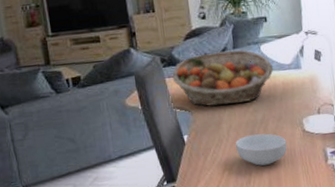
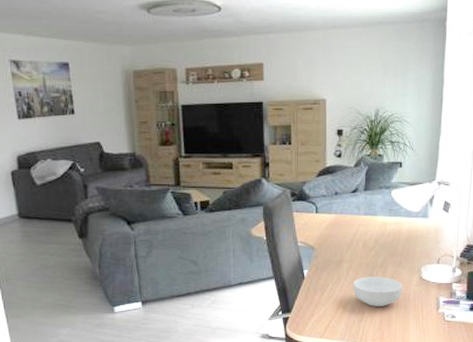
fruit basket: present [172,50,274,107] -> none [300,192,401,245]

